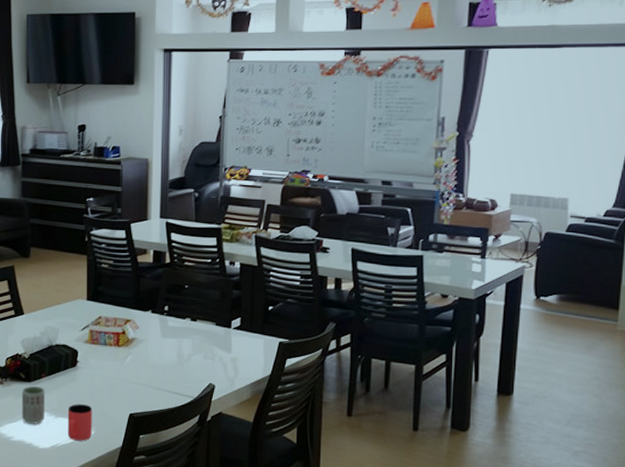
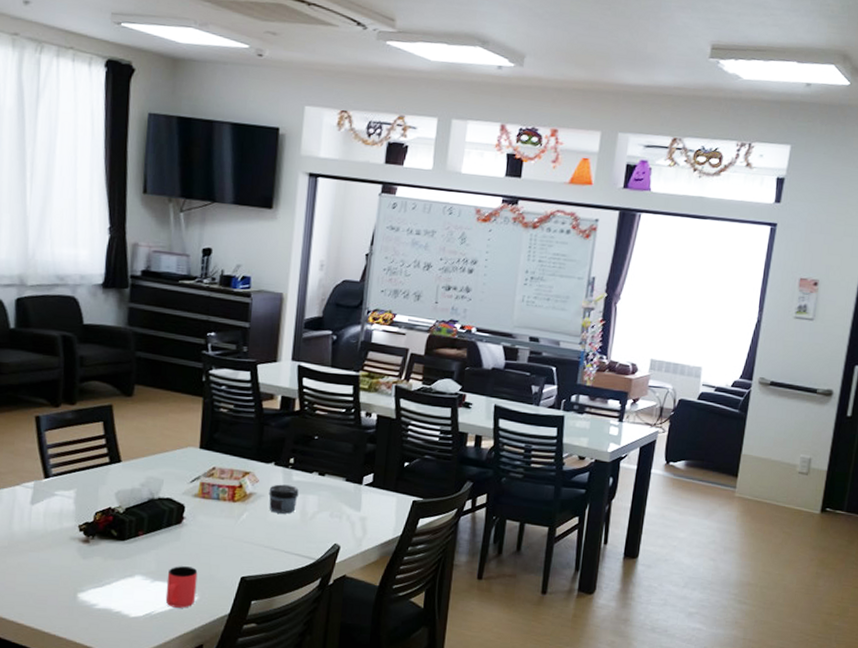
cup: present [22,385,45,424] -> none [110,545,141,589]
jar: none [148,330,174,357] -> present [268,484,299,514]

